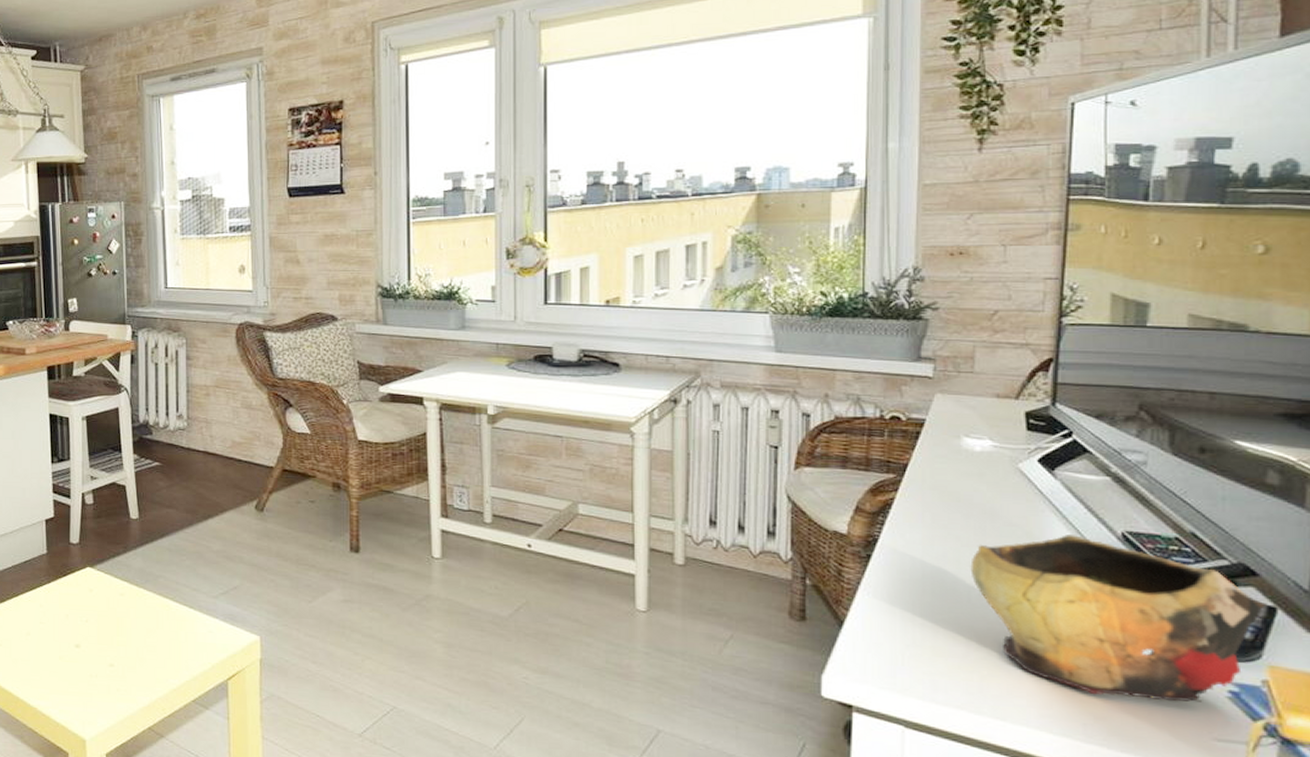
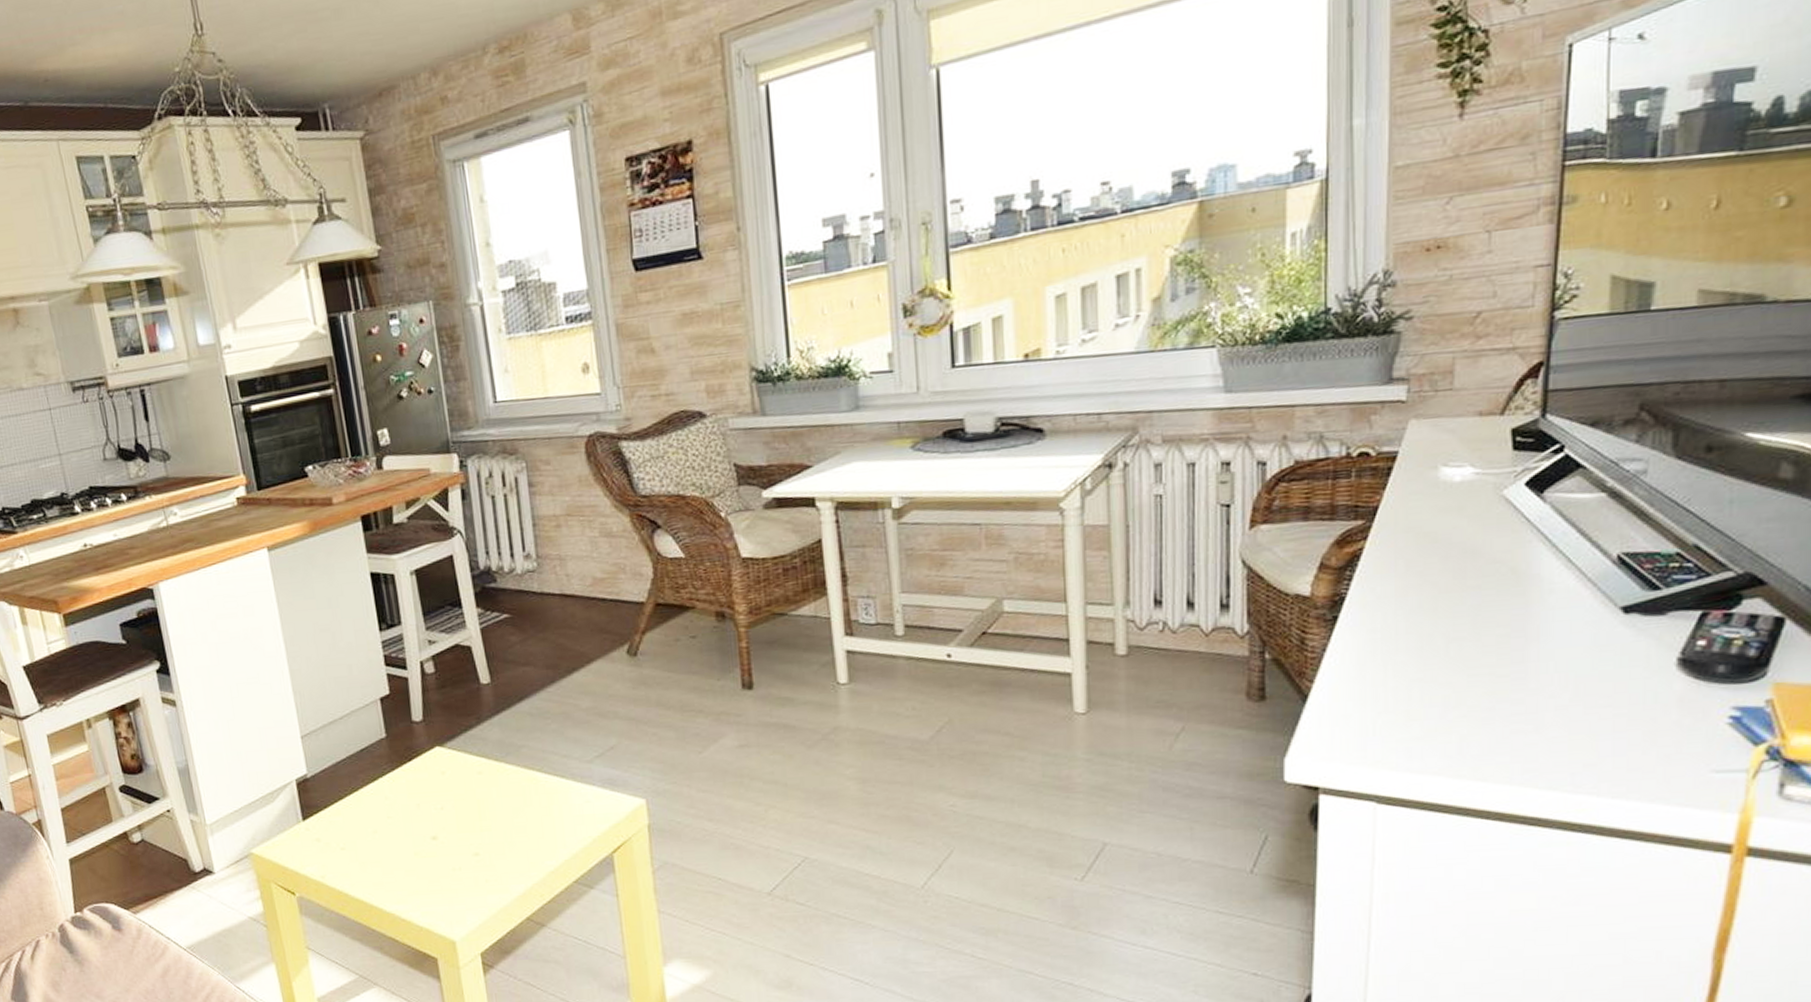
decorative bowl: present [970,535,1268,702] -> none [1449,564,1776,741]

